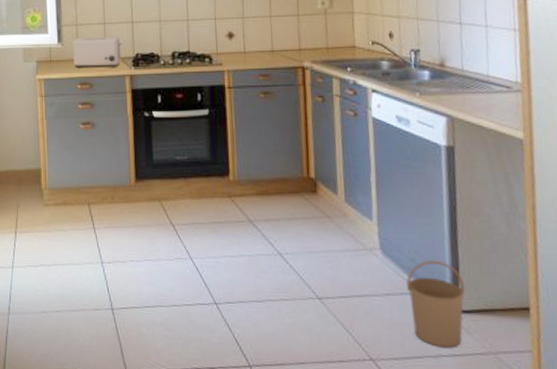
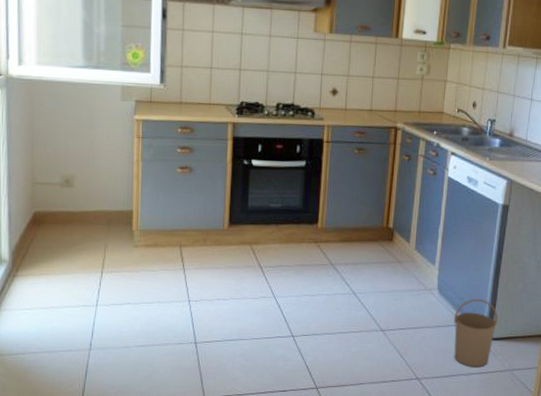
toaster: present [73,37,122,68] -> none [175,79,228,114]

